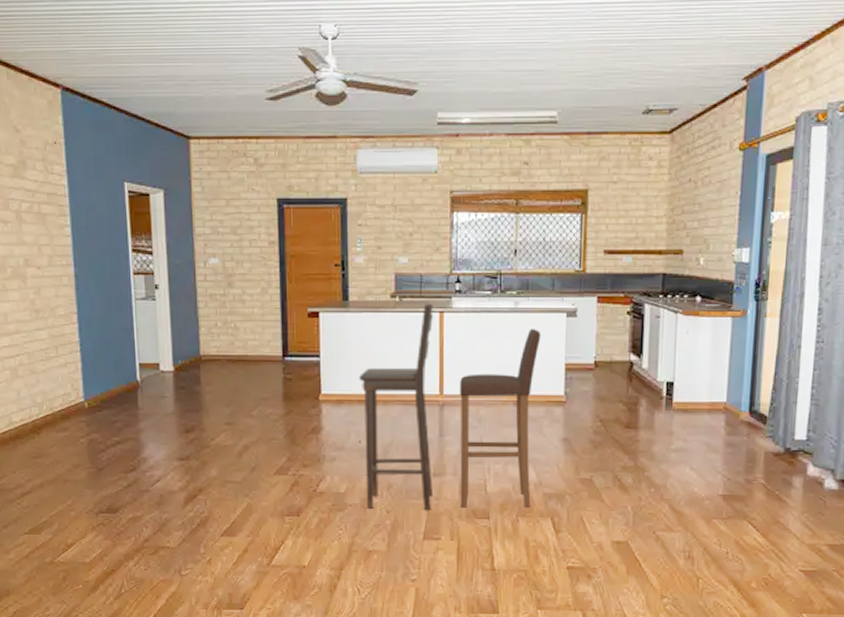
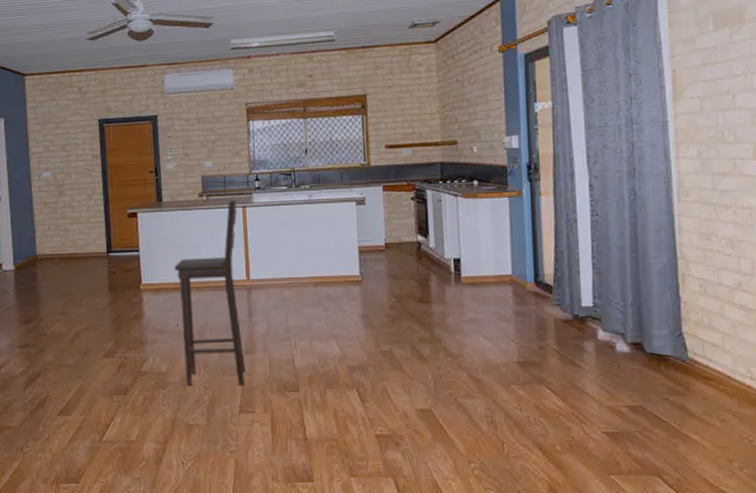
bar stool: present [460,329,541,508] -> none [264,217,337,382]

